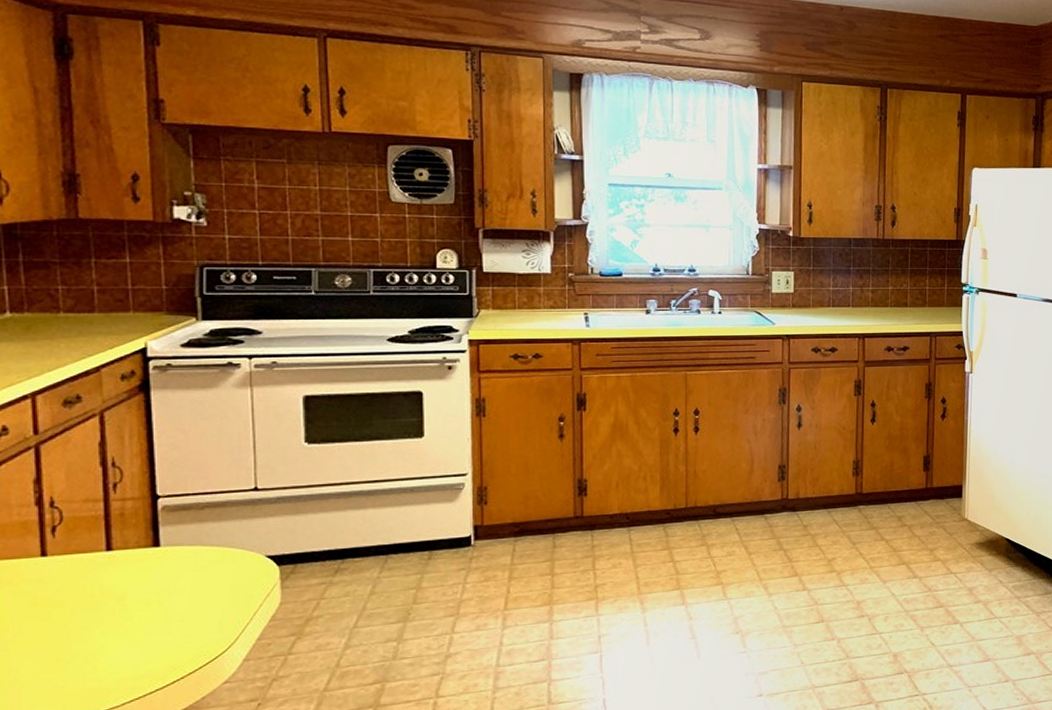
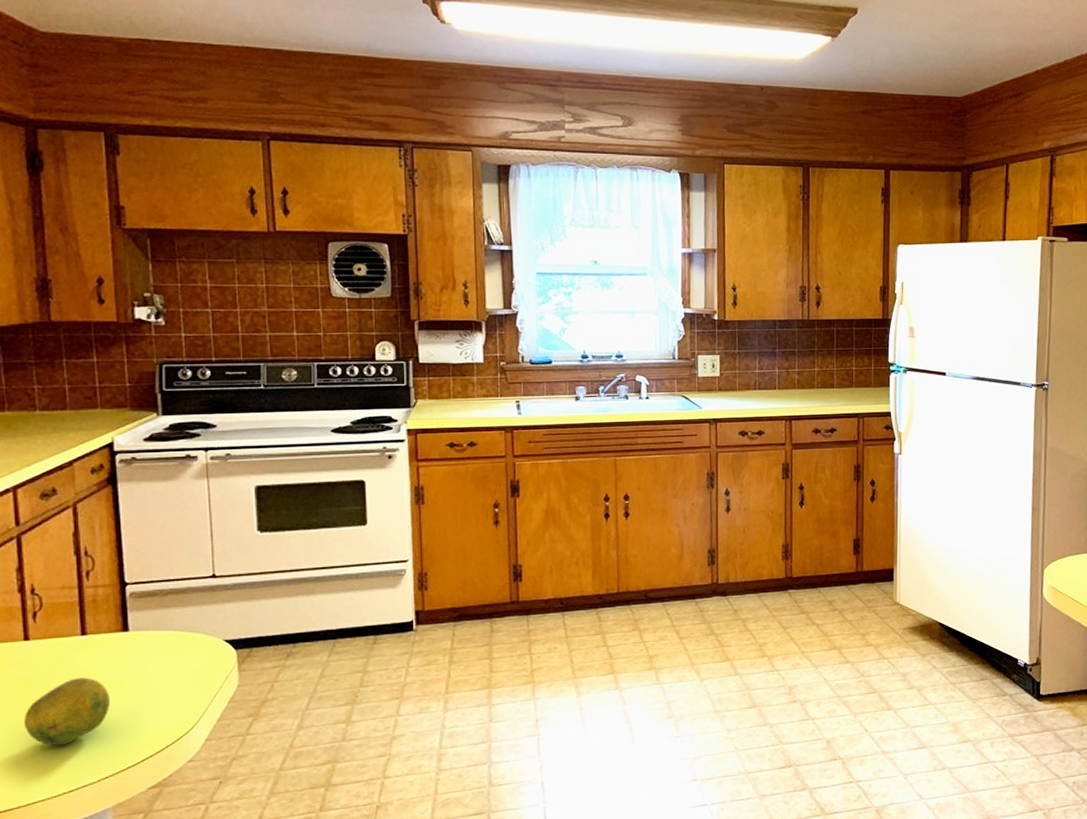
fruit: none [40,595,139,668] -> present [24,677,111,746]

